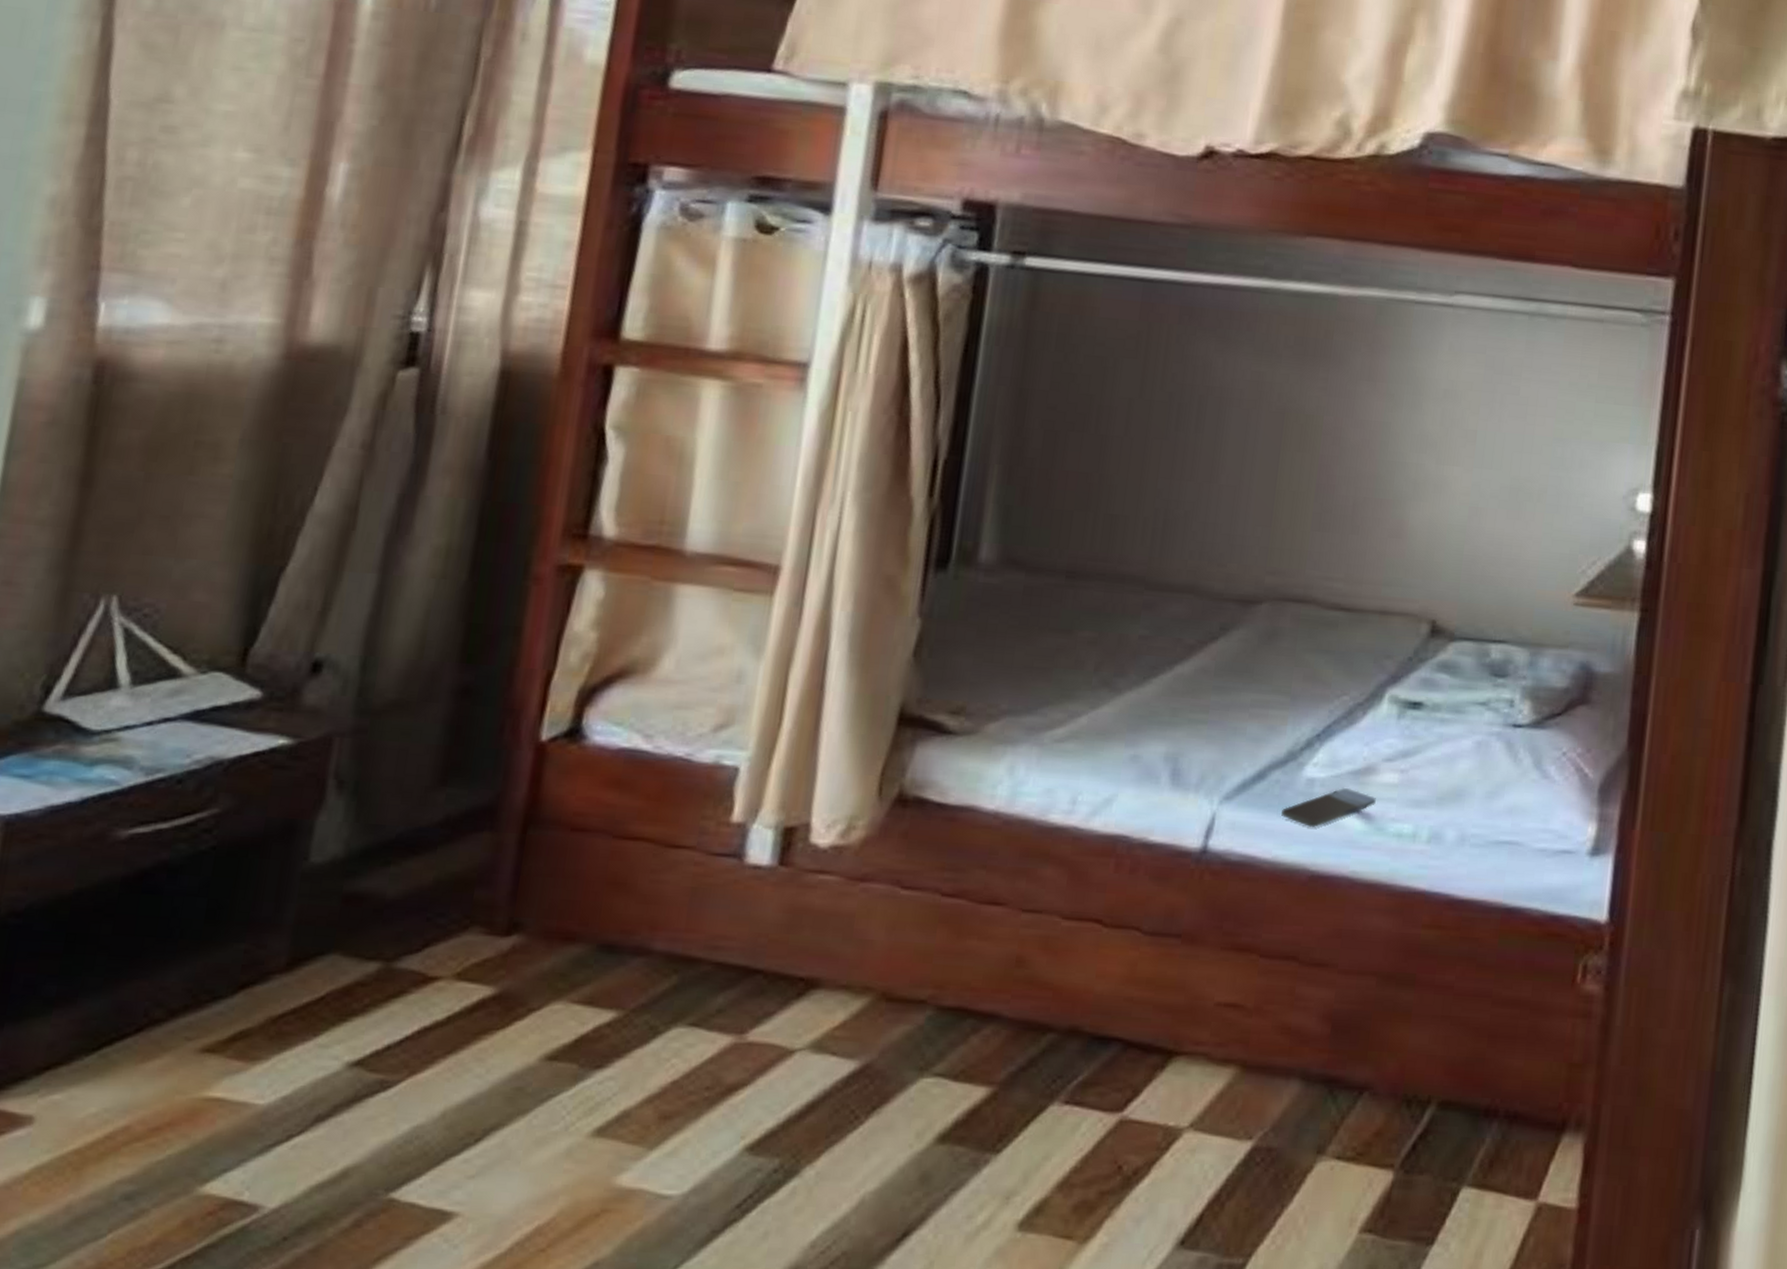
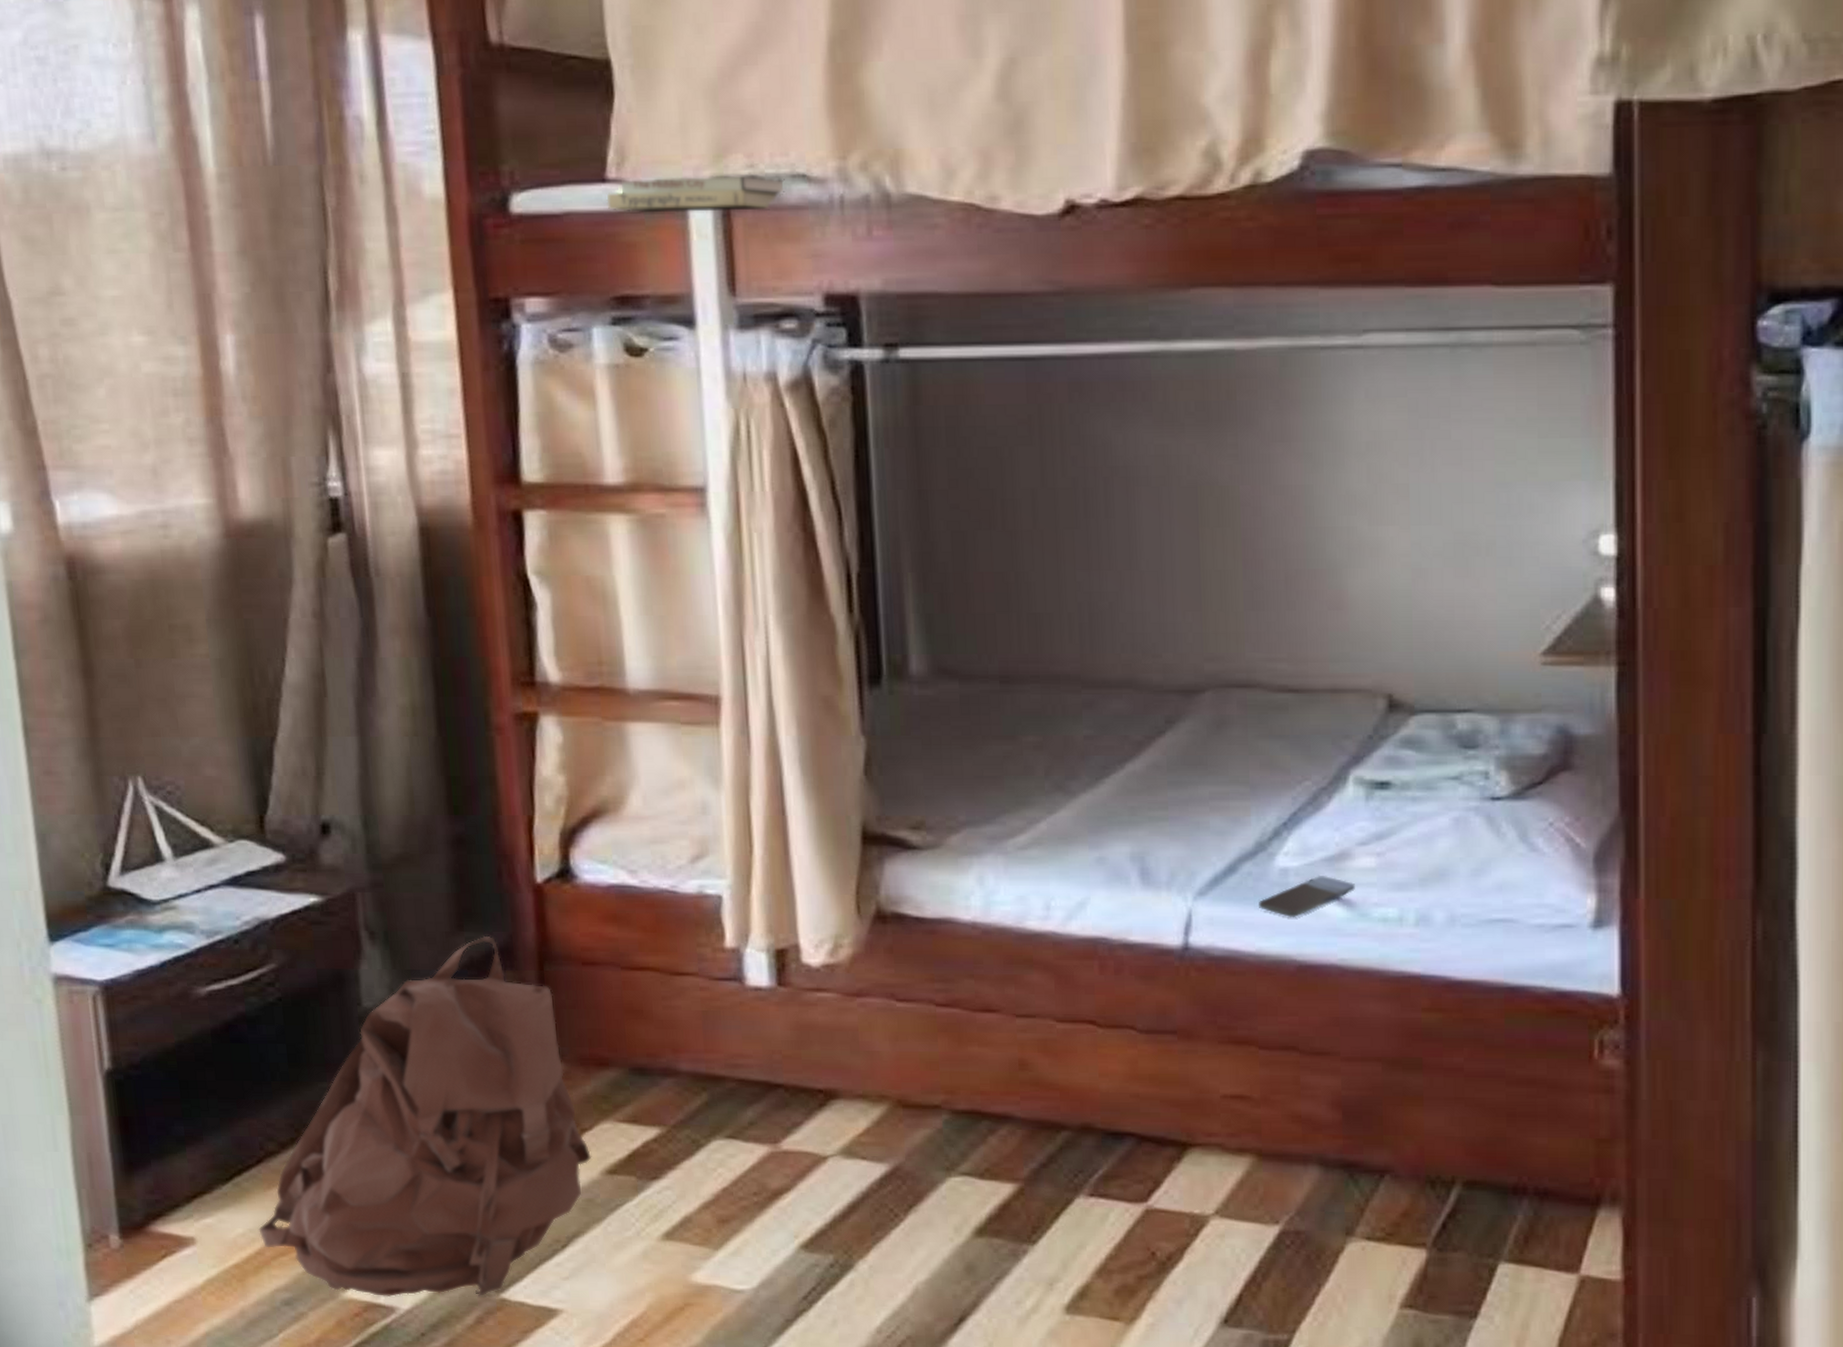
backpack: none [115,792,534,1195] -> present [258,935,592,1297]
books: none [767,74,948,118] -> present [606,176,786,213]

